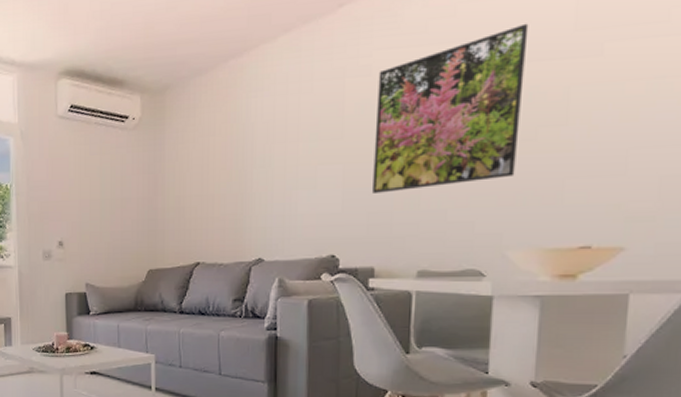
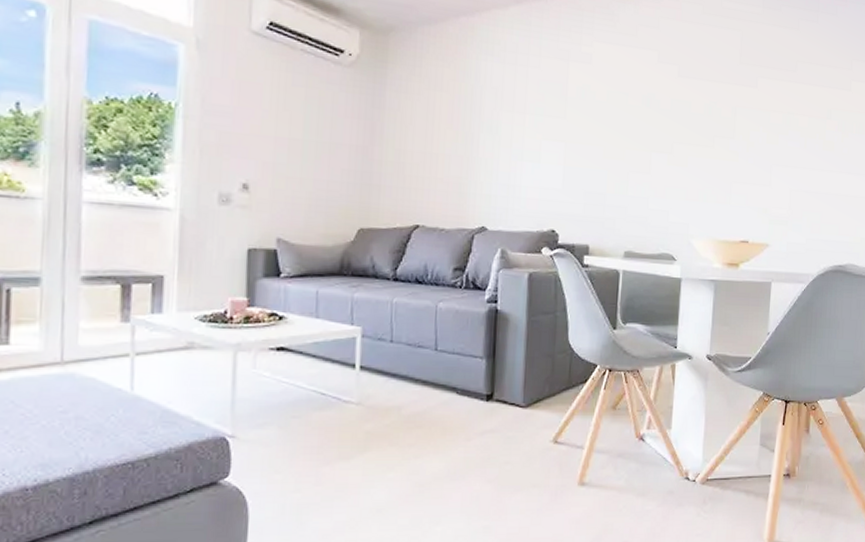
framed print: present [373,23,529,193] -> none [589,48,710,176]

